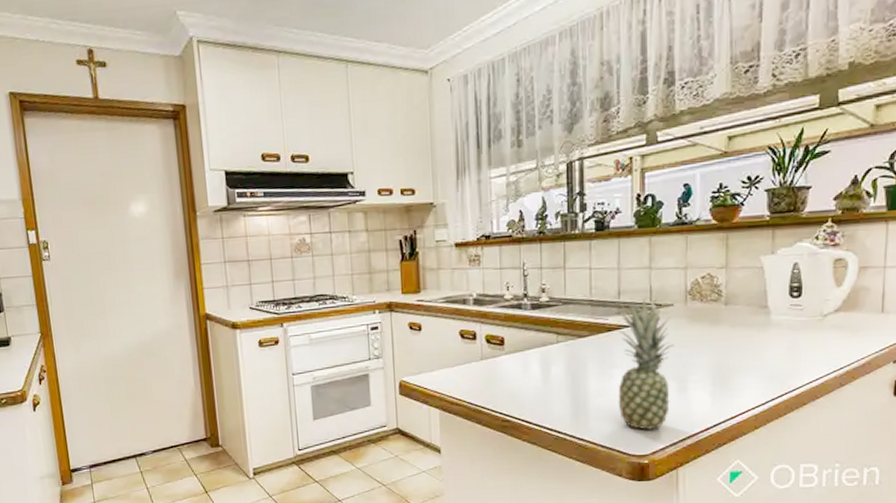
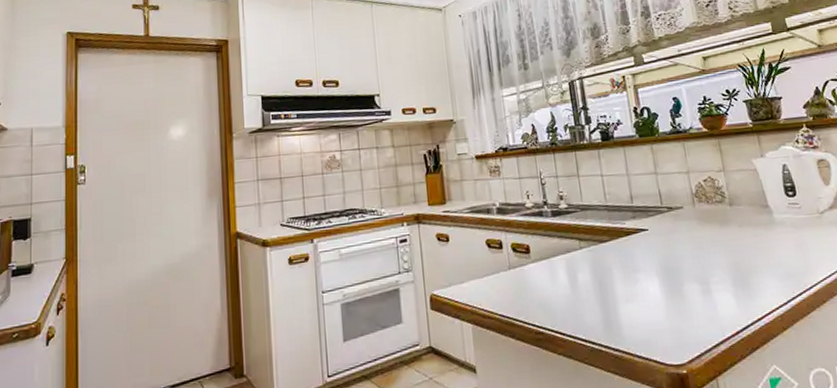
fruit: present [616,297,675,430] -> none [630,201,698,337]

